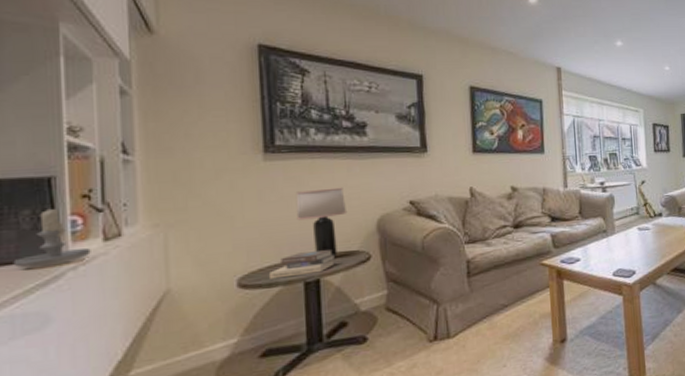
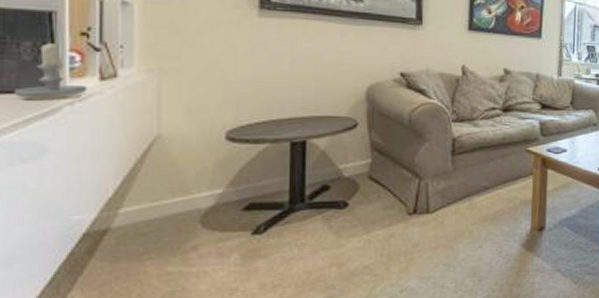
books: present [270,250,335,279] -> none [258,112,322,136]
table lamp: present [295,187,348,258] -> none [287,51,338,122]

